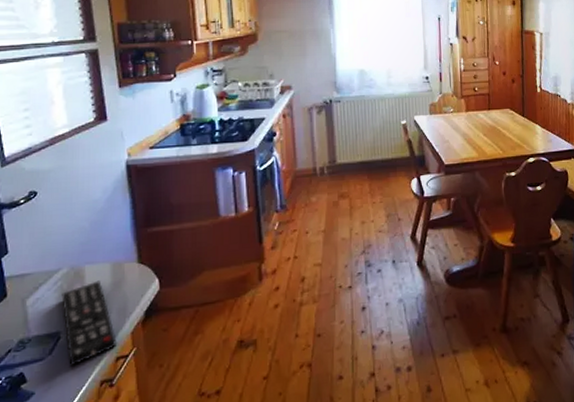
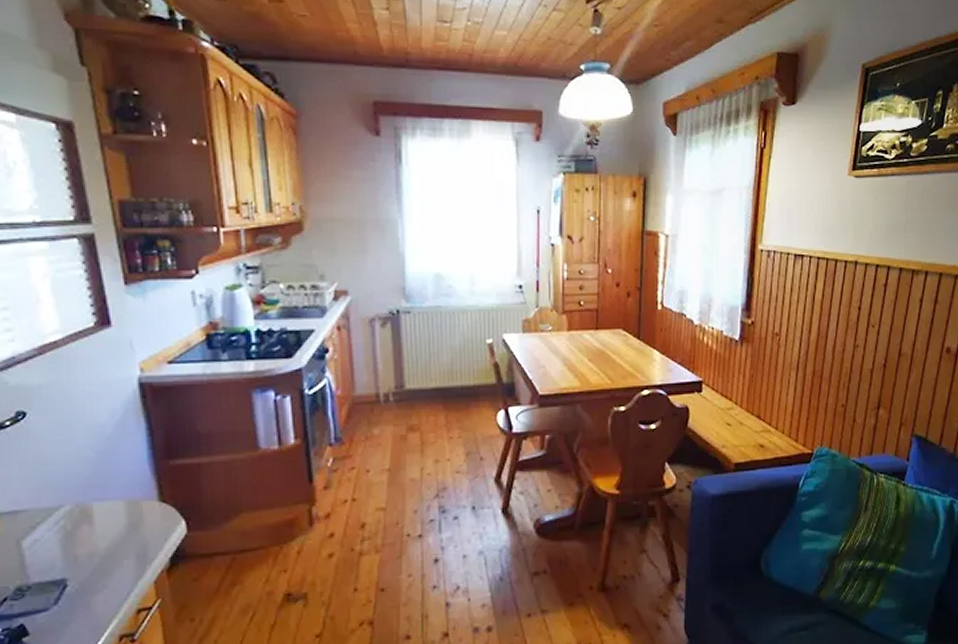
remote control: present [62,280,118,367] -> none [65,520,138,619]

